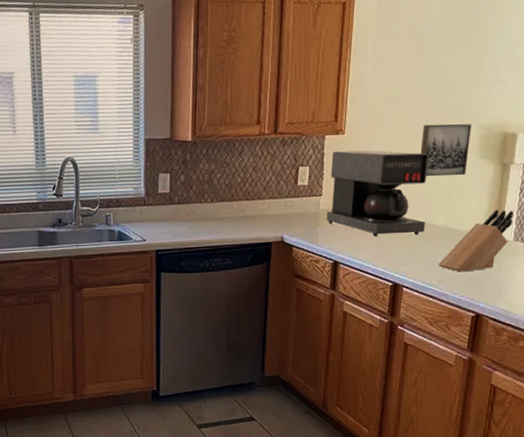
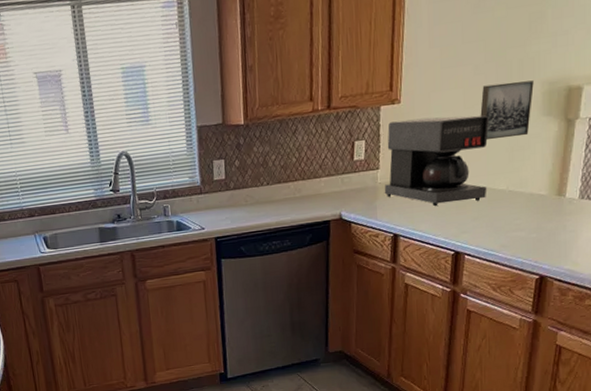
knife block: present [438,209,513,272] -> none [500,167,579,236]

